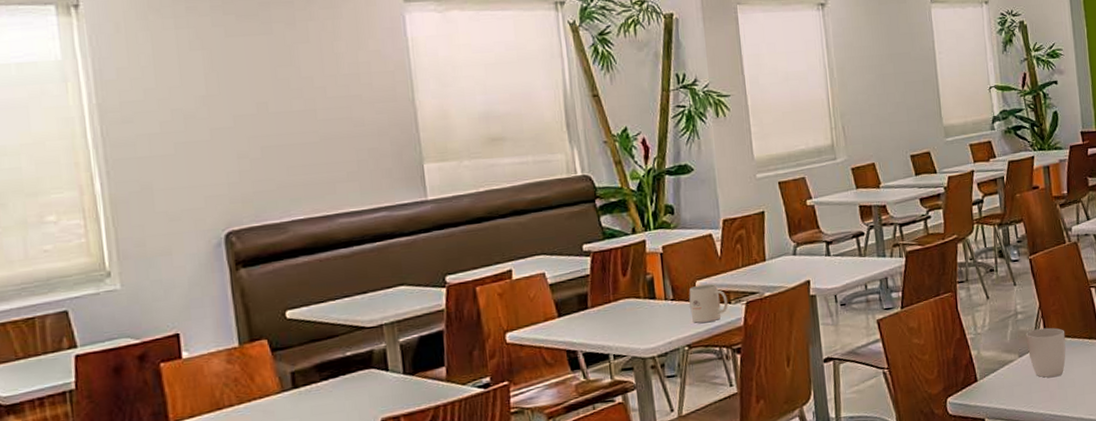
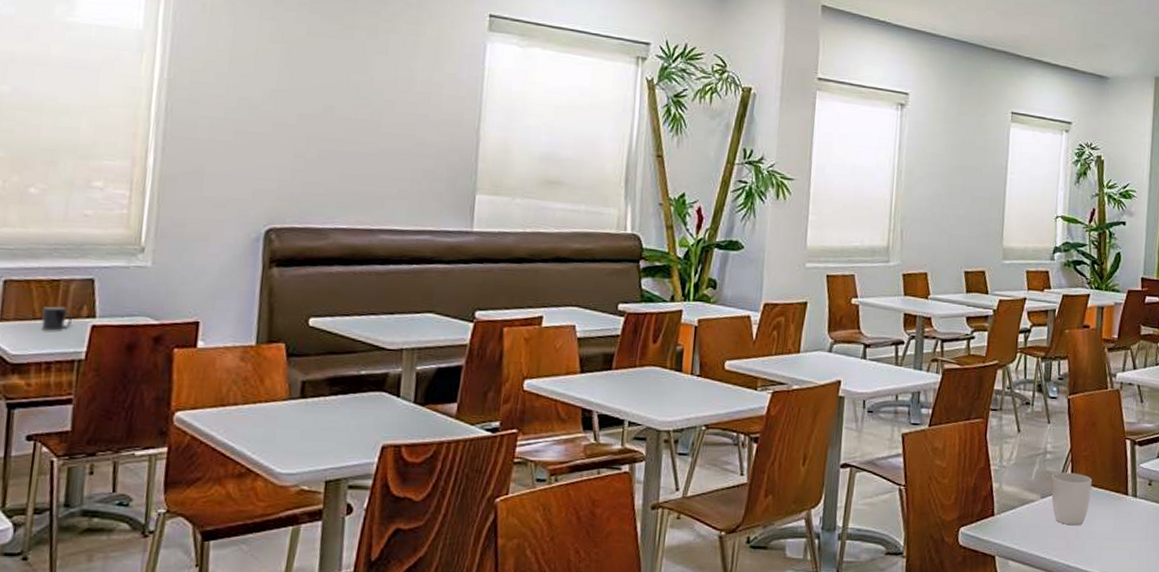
mug: none [22,342,55,370] -> present [41,306,72,333]
mug: present [689,284,728,323] -> none [714,366,755,406]

